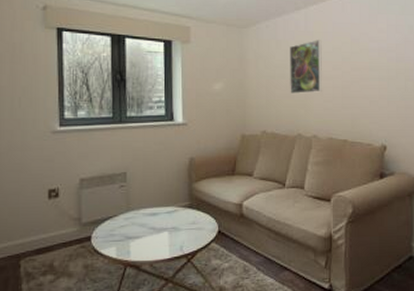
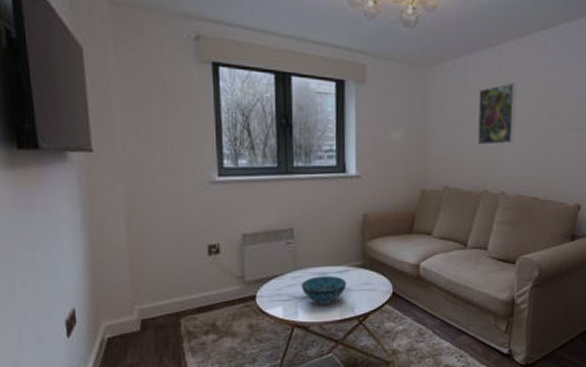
decorative bowl: none [133,216,176,243] -> present [301,276,347,304]

